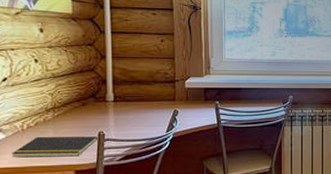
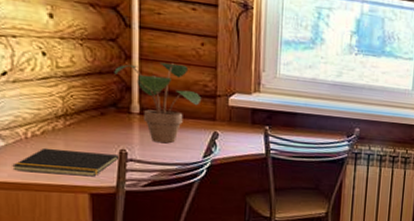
potted plant: none [92,57,163,123] -> present [114,62,202,144]

